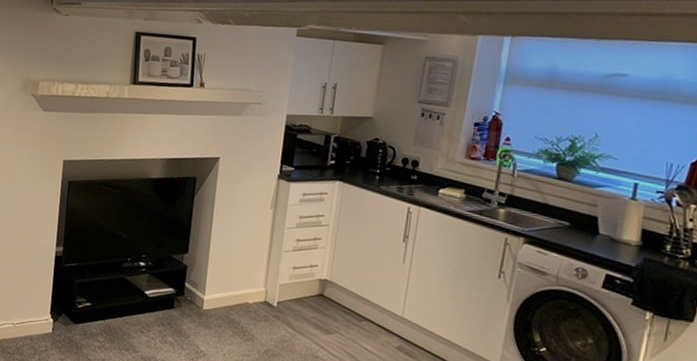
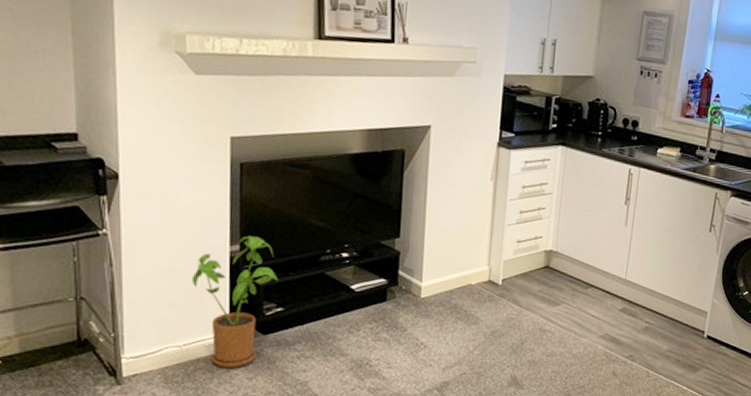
house plant: none [27,240,90,349] -> present [191,236,279,368]

